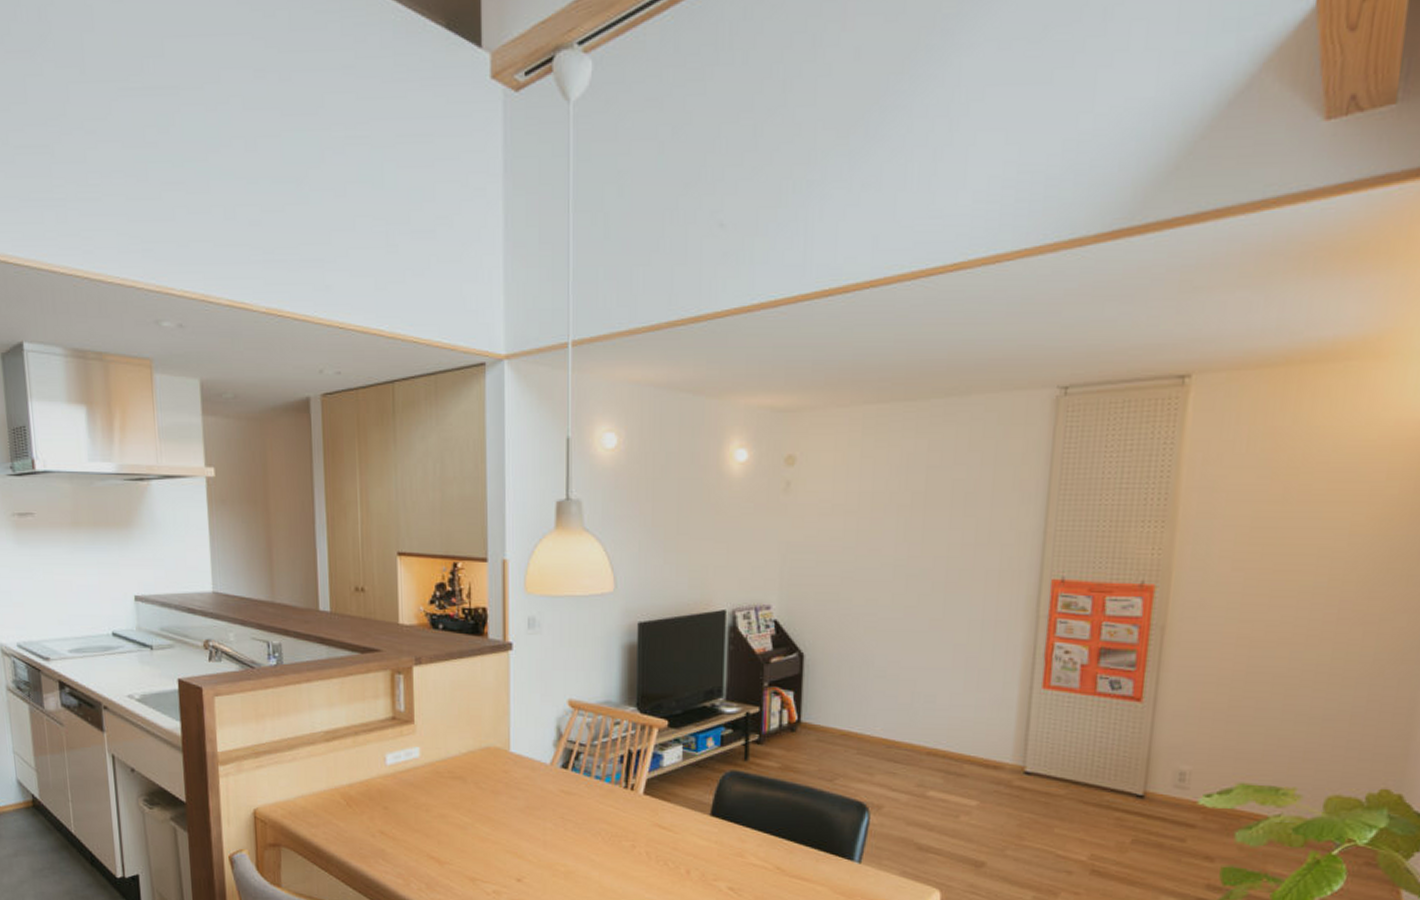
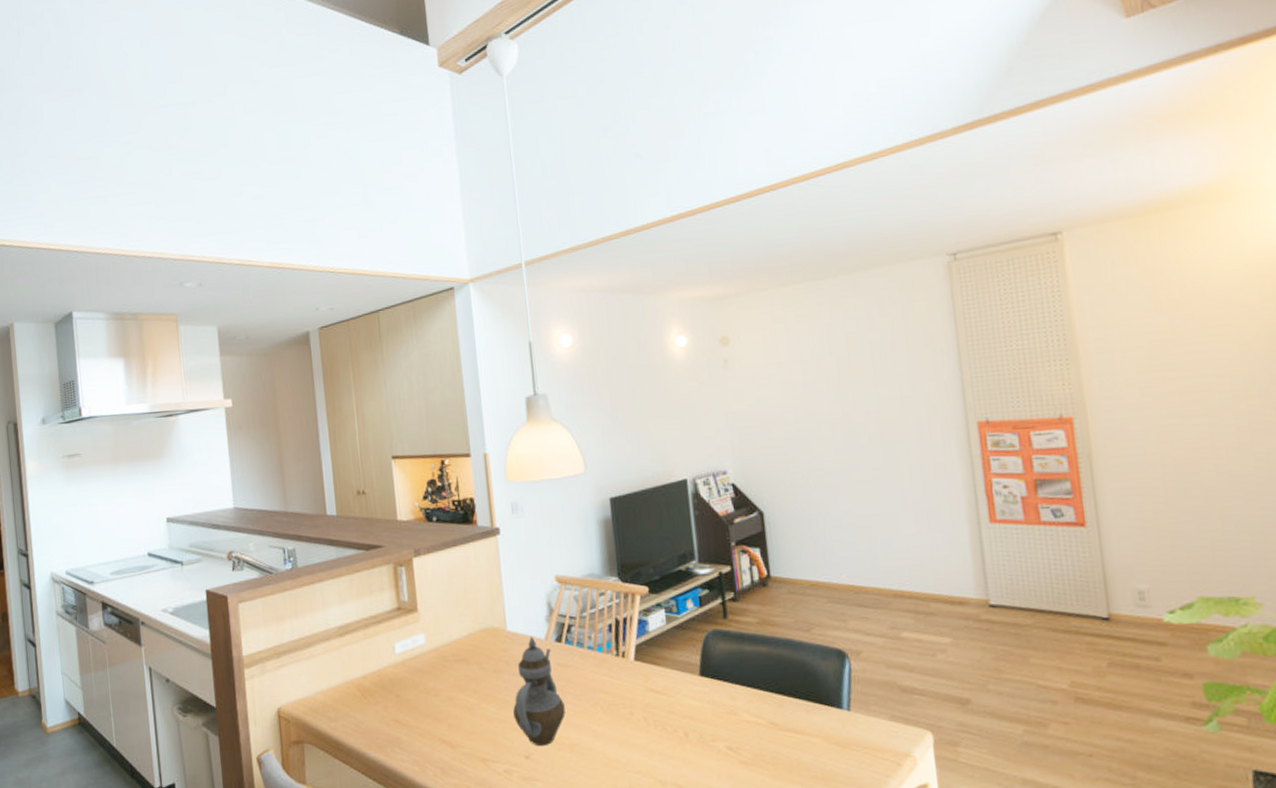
teapot: none [509,759,564,871] -> present [513,635,566,747]

